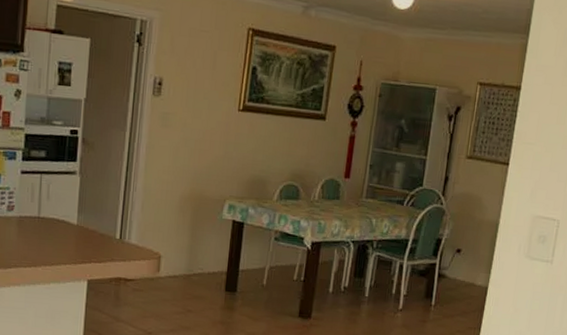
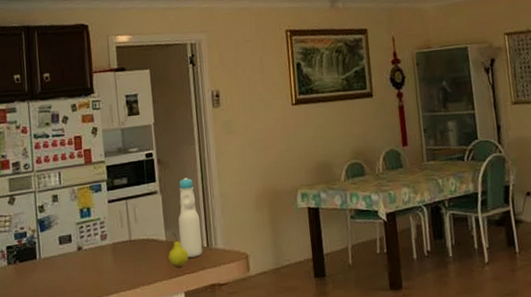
fruit: none [76,218,99,254] -> present [168,233,189,268]
bottle: none [91,164,118,248] -> present [178,177,202,258]

